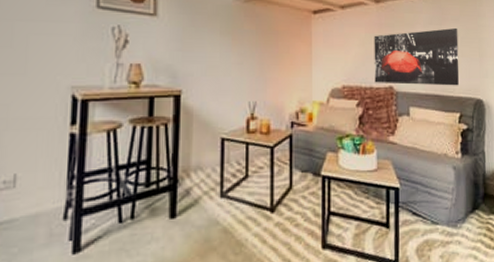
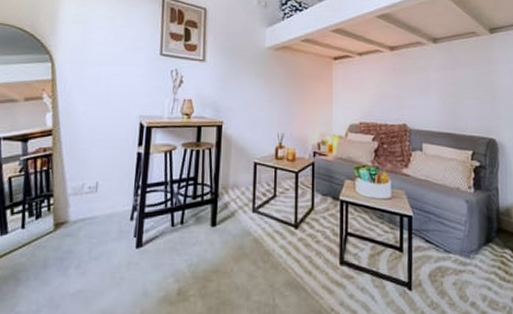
wall art: present [374,27,459,86] -> none [388,72,472,126]

